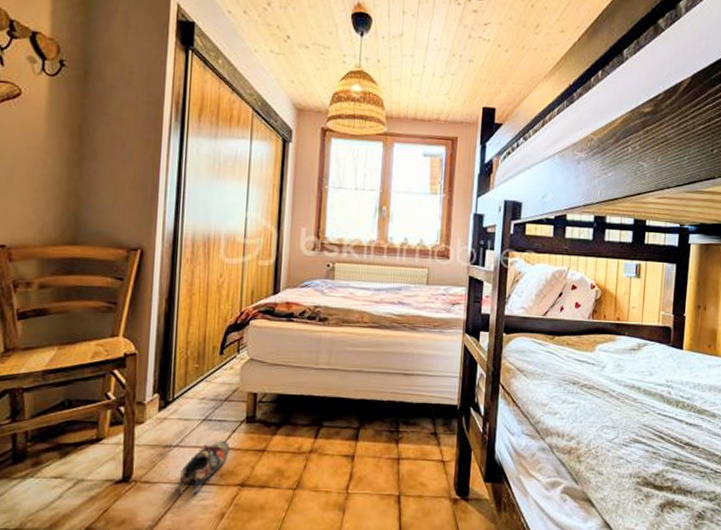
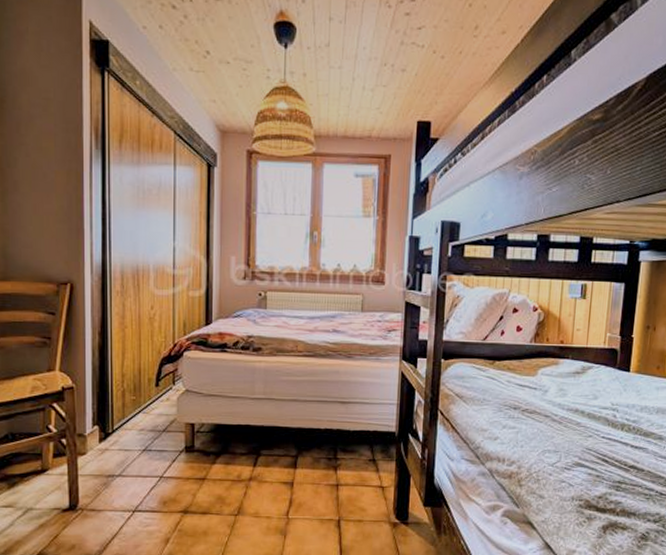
shoe: present [179,440,230,495] -> none [123,469,170,521]

